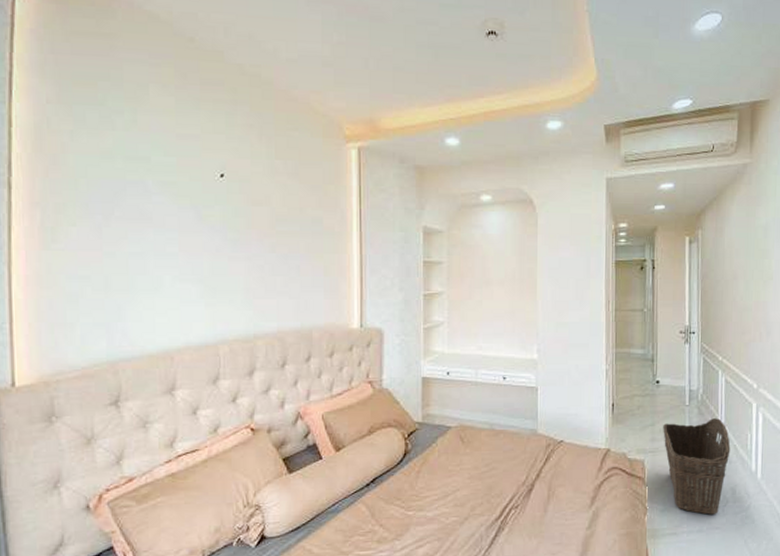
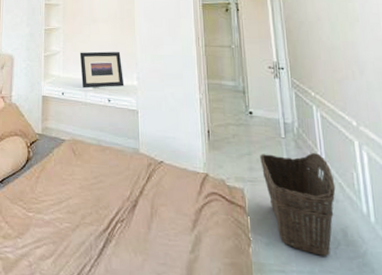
picture frame: none [469,321,523,366] -> present [79,51,125,88]

